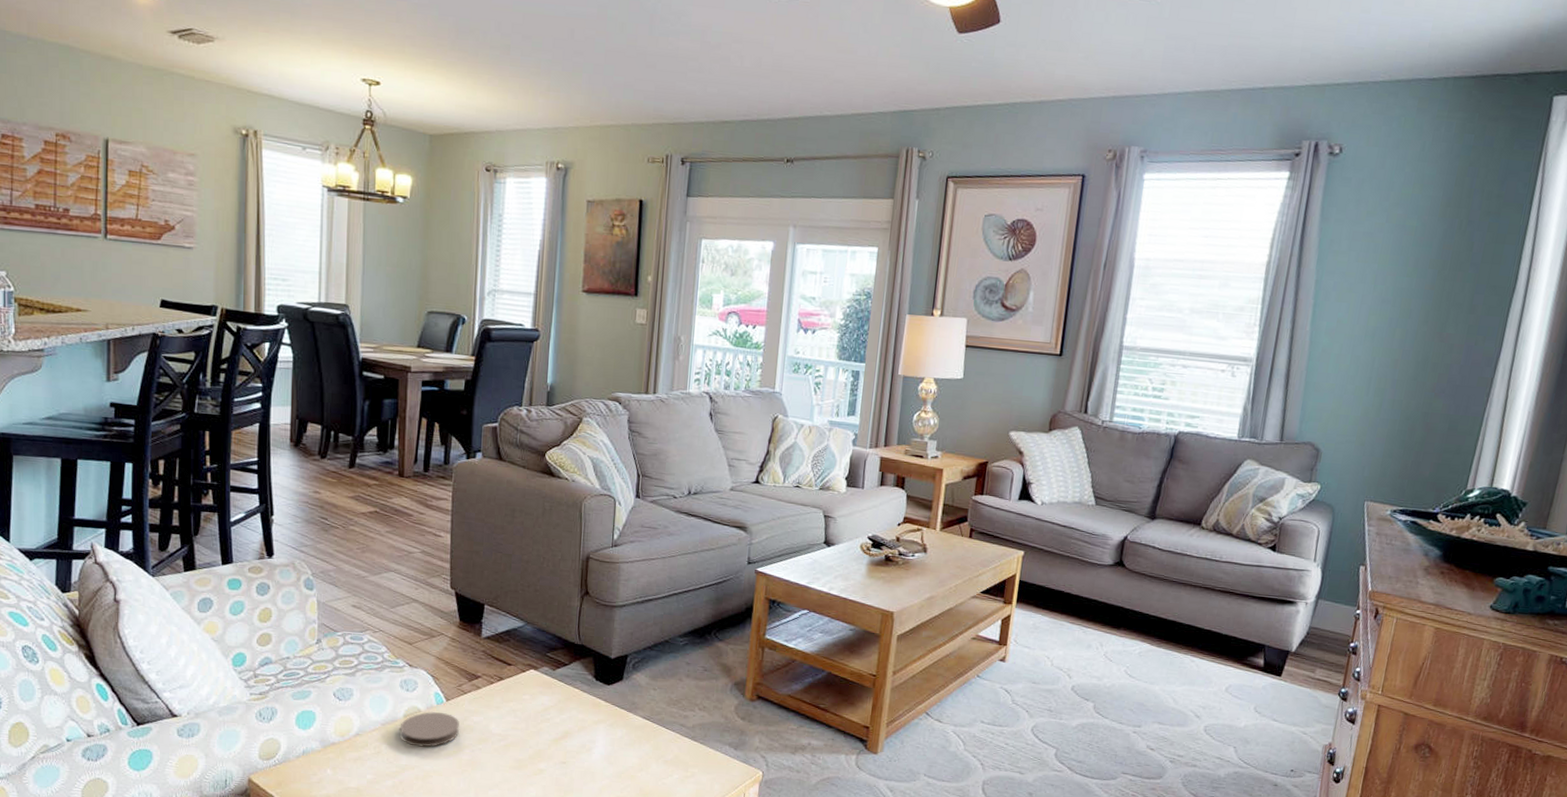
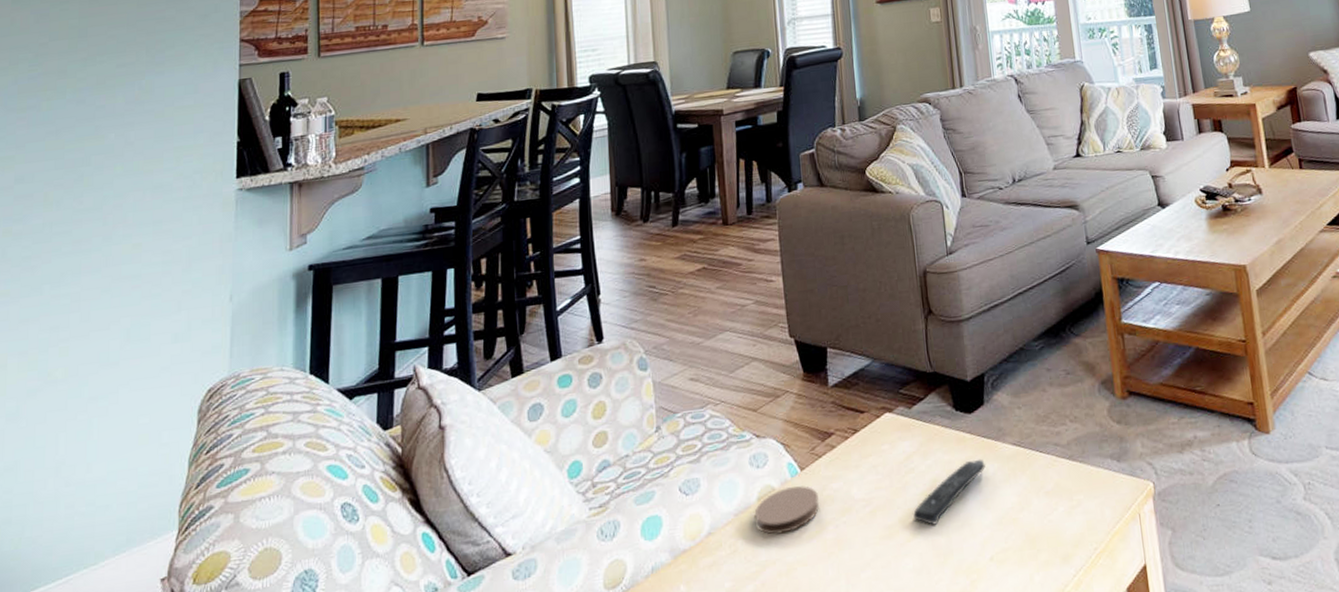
remote control: none [542,722,615,767] -> present [912,459,986,525]

